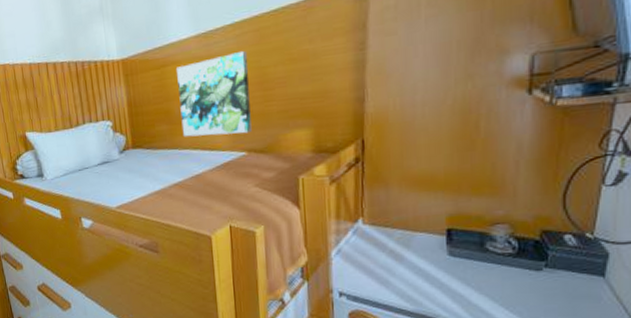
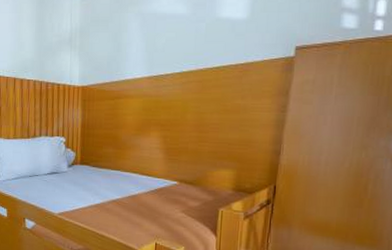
wall art: present [177,51,252,137] -> none [126,97,190,166]

